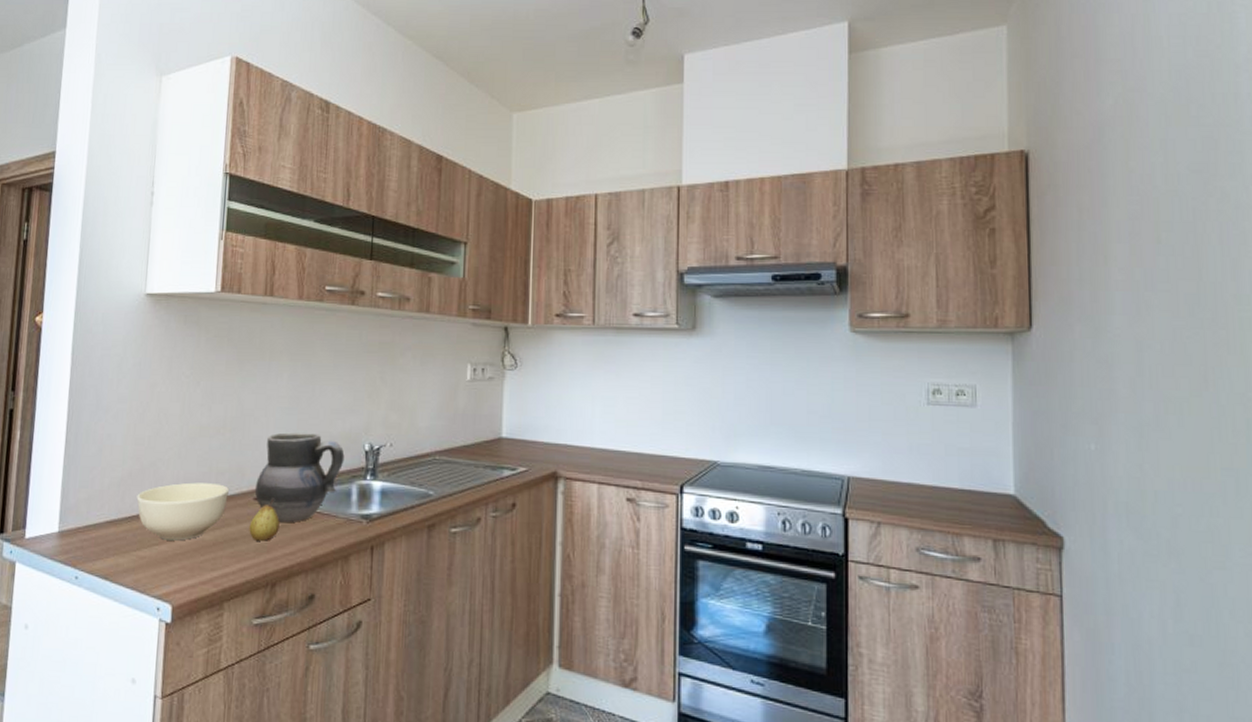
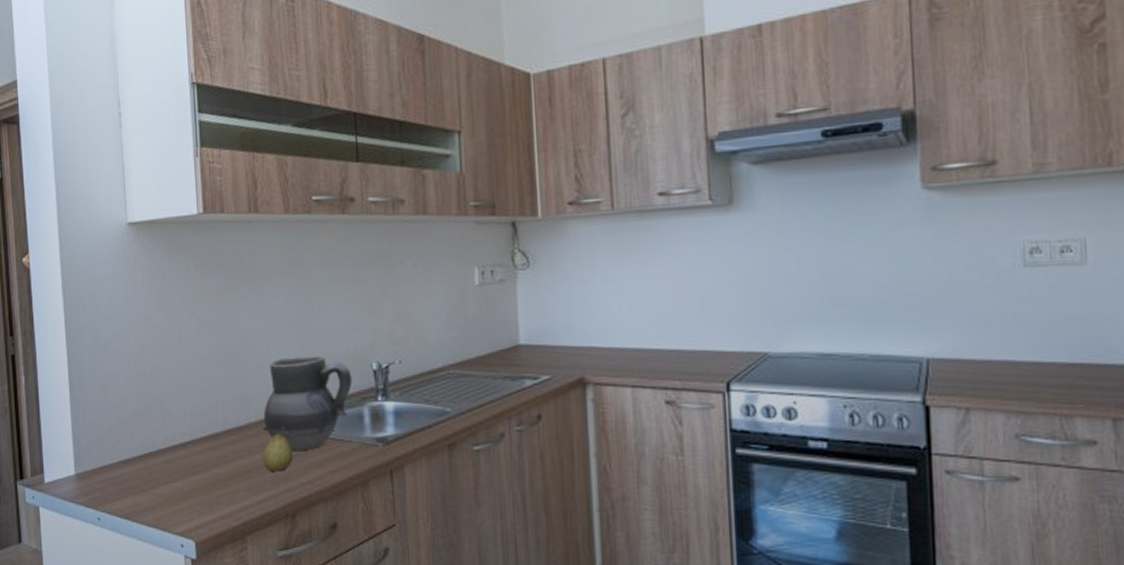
bowl: present [136,482,230,541] -> none [146,416,238,476]

